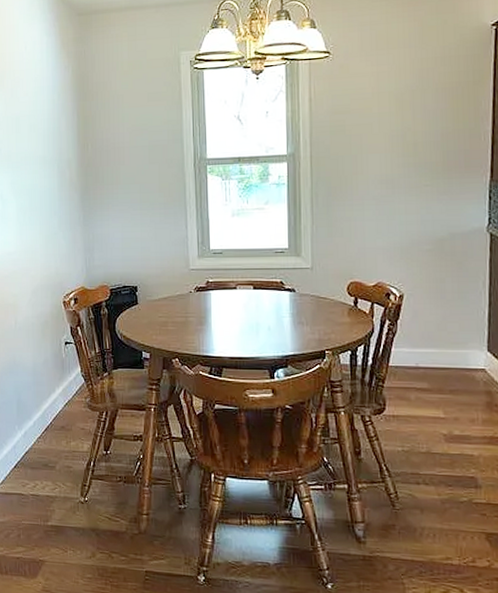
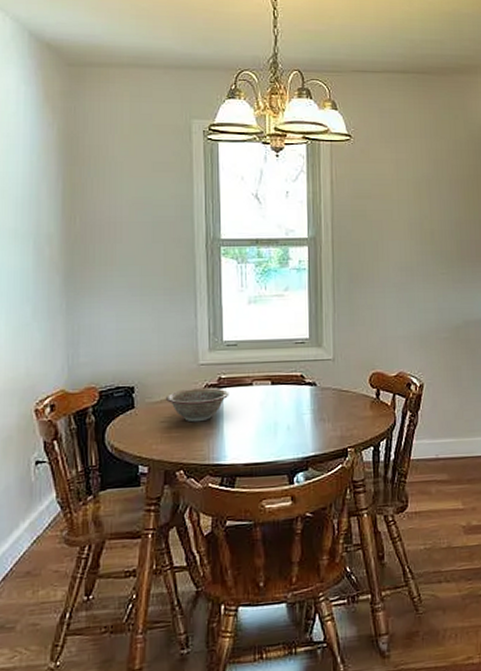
decorative bowl: none [162,289,216,319] -> present [165,387,229,423]

